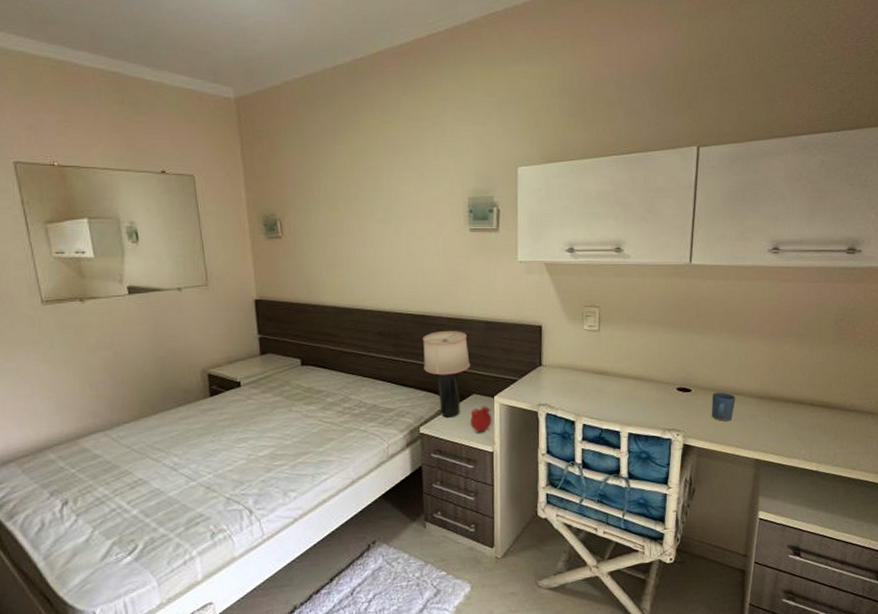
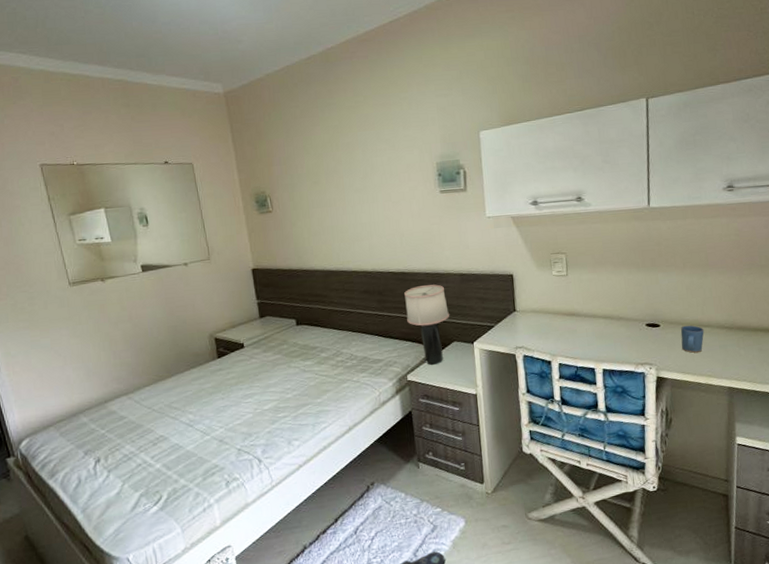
alarm clock: present [470,402,492,434] -> none [452,348,474,378]

